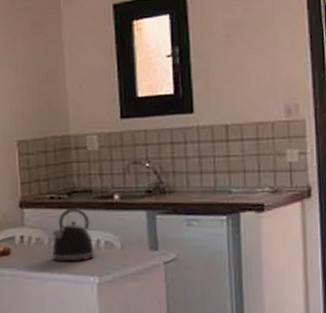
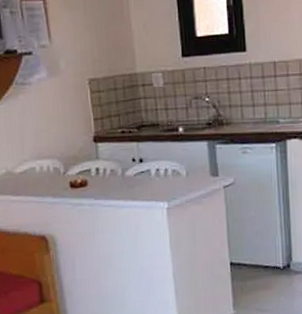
kettle: present [52,207,95,262] -> none [125,140,164,191]

